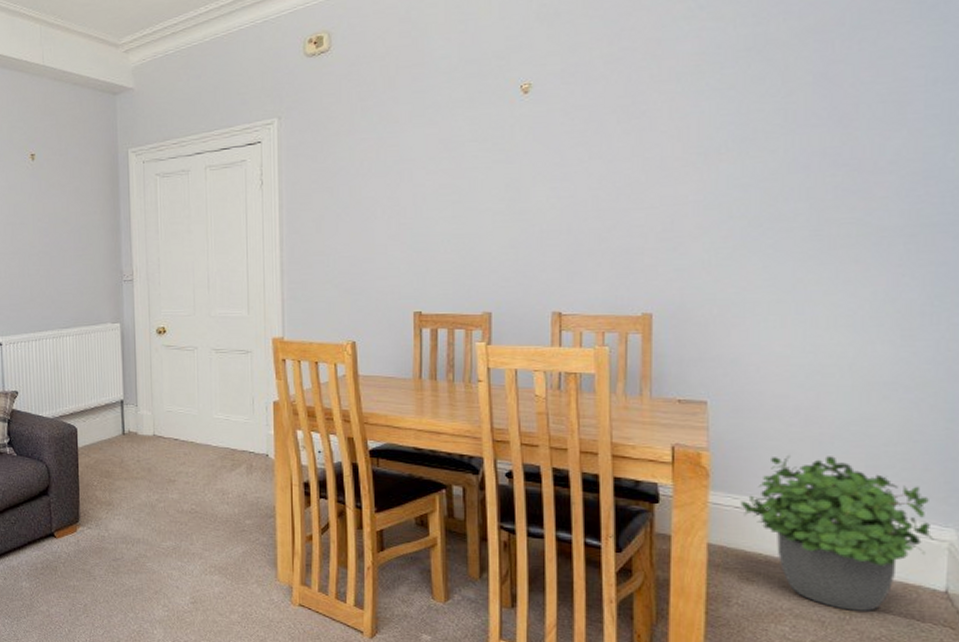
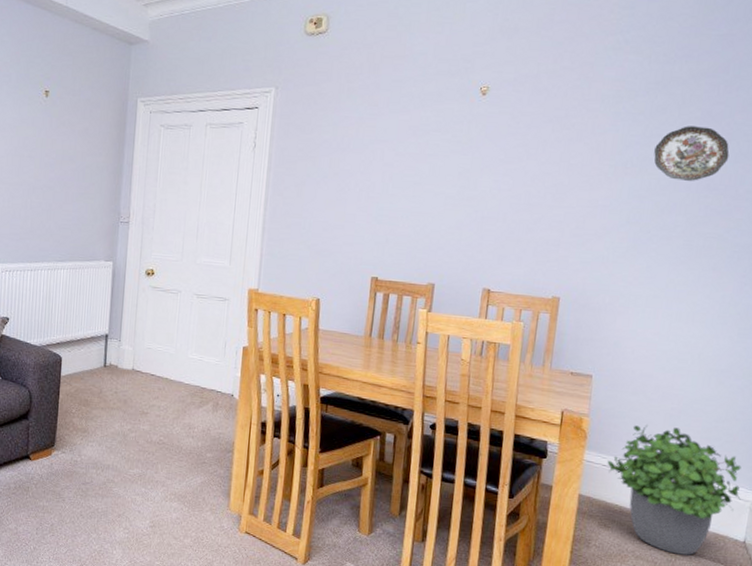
decorative plate: none [755,92,859,160] -> present [654,126,730,181]

